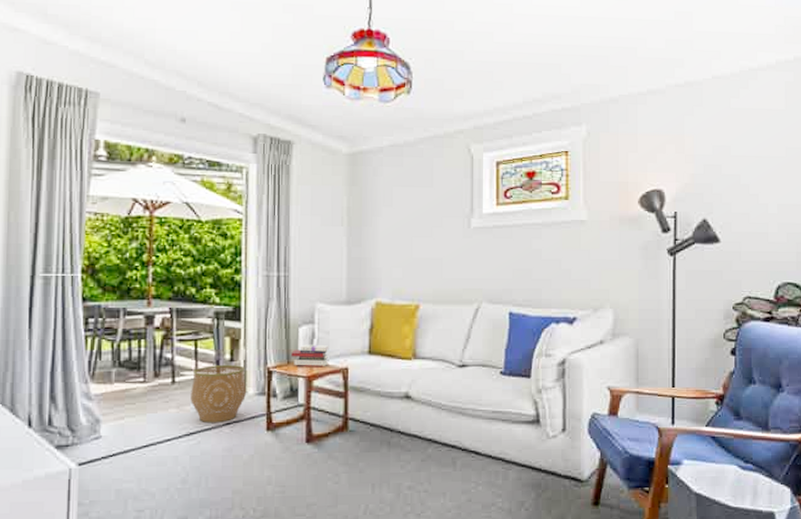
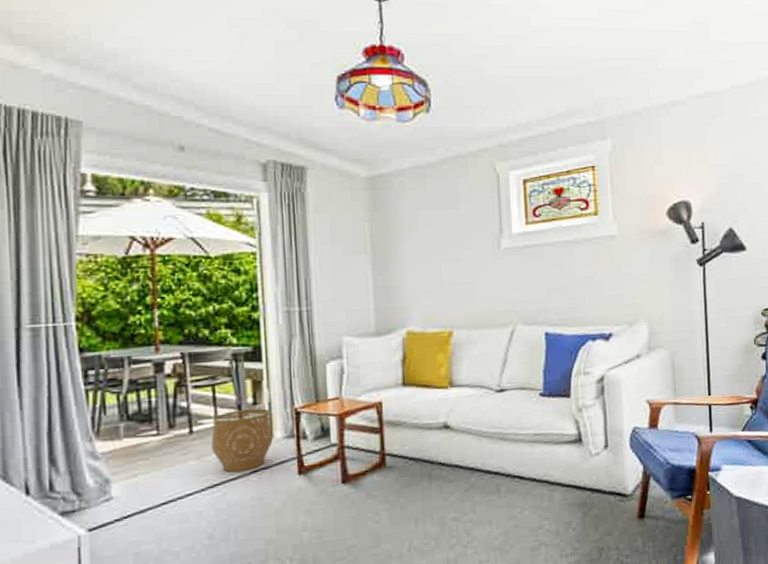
books: present [291,344,329,367] -> none [320,379,360,405]

